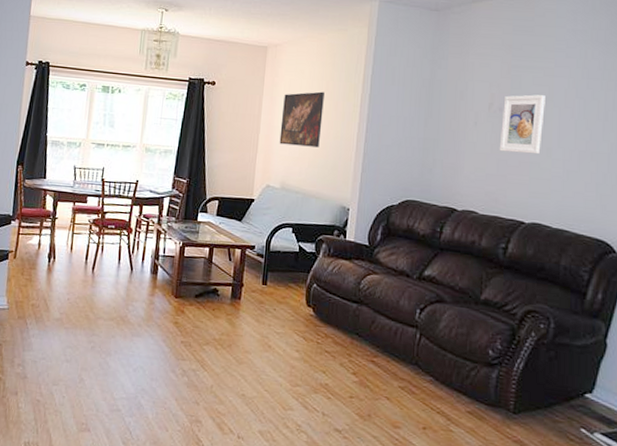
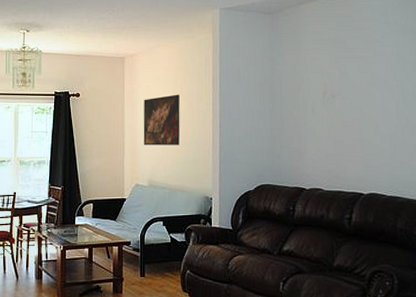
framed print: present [499,94,545,155] -> none [335,81,370,133]

